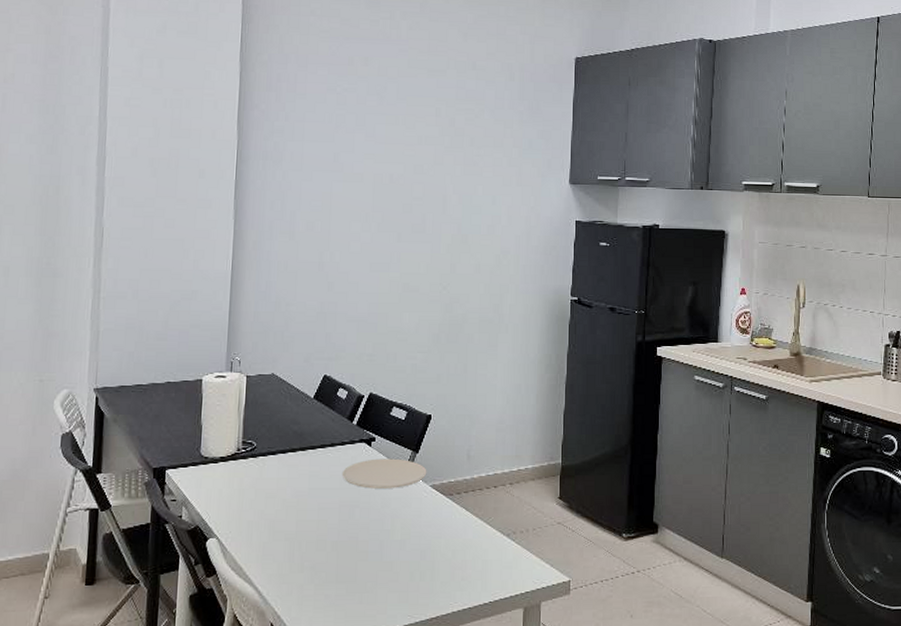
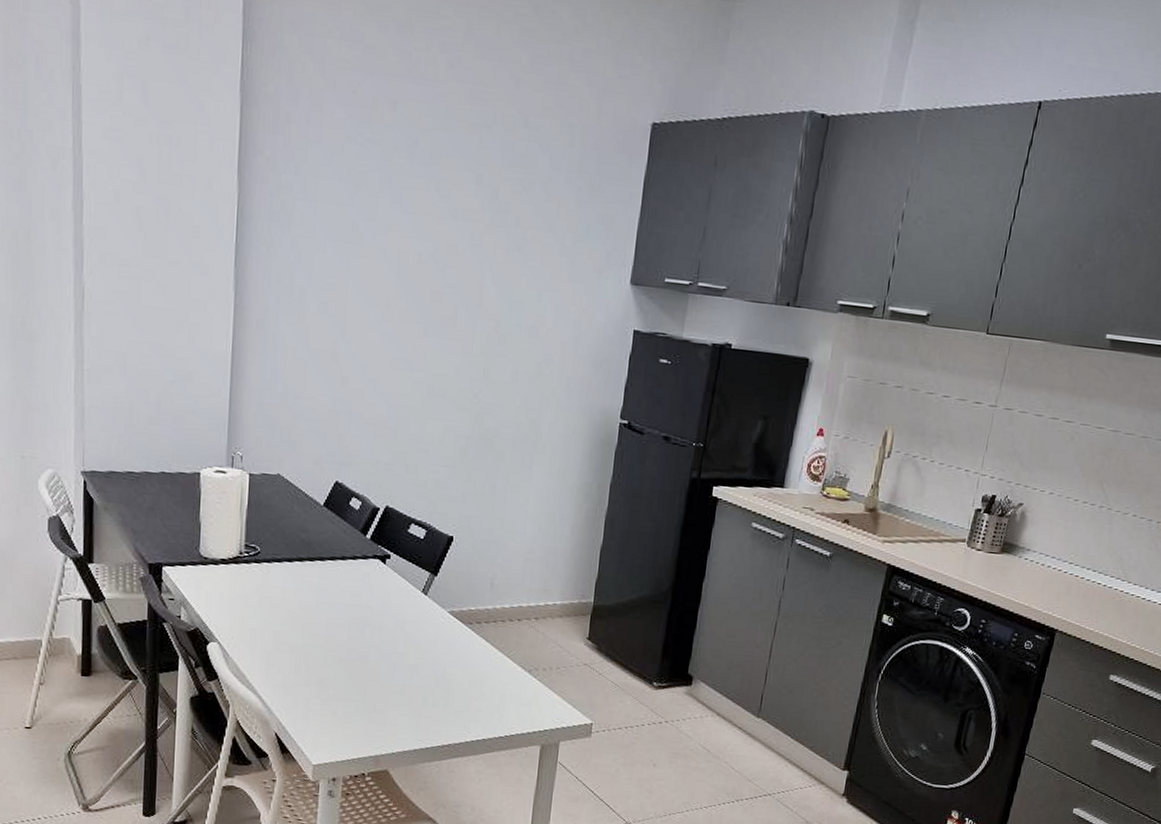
plate: present [341,458,427,489] -> none [352,577,446,611]

